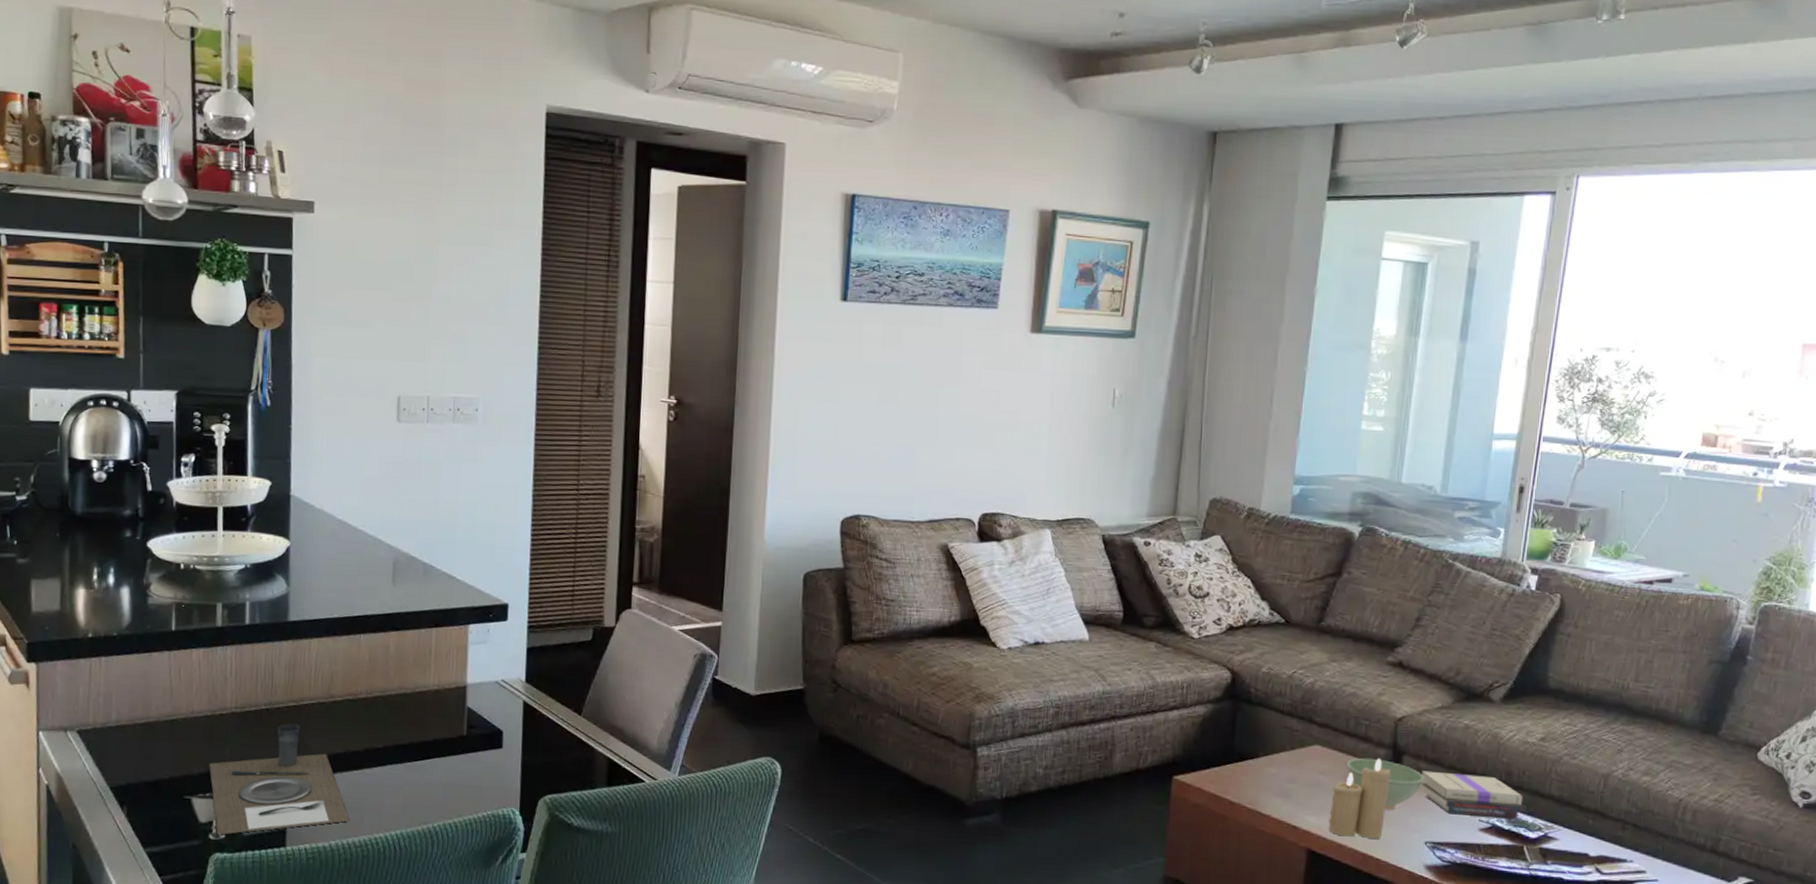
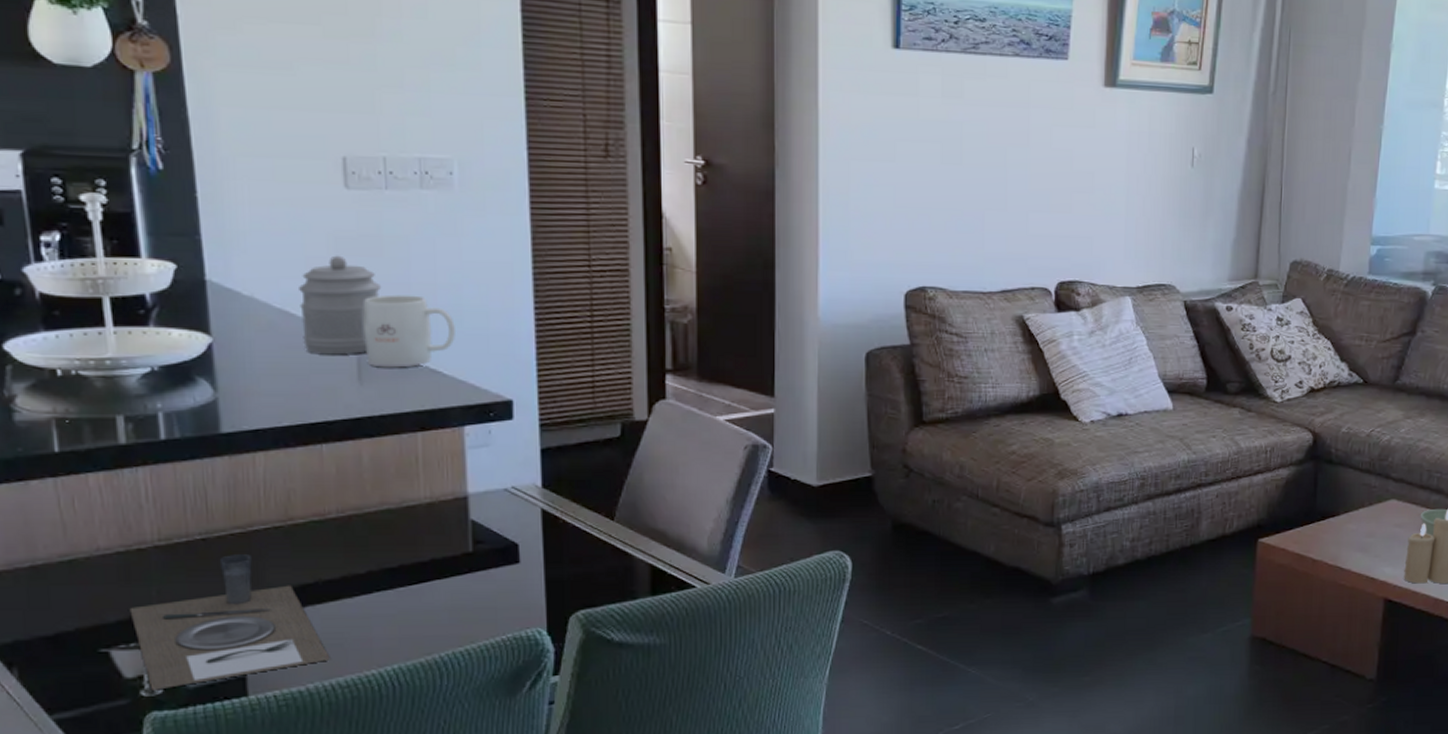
jar: none [355,477,417,560] -> present [297,255,382,355]
mug: none [399,510,469,573] -> present [362,294,455,368]

